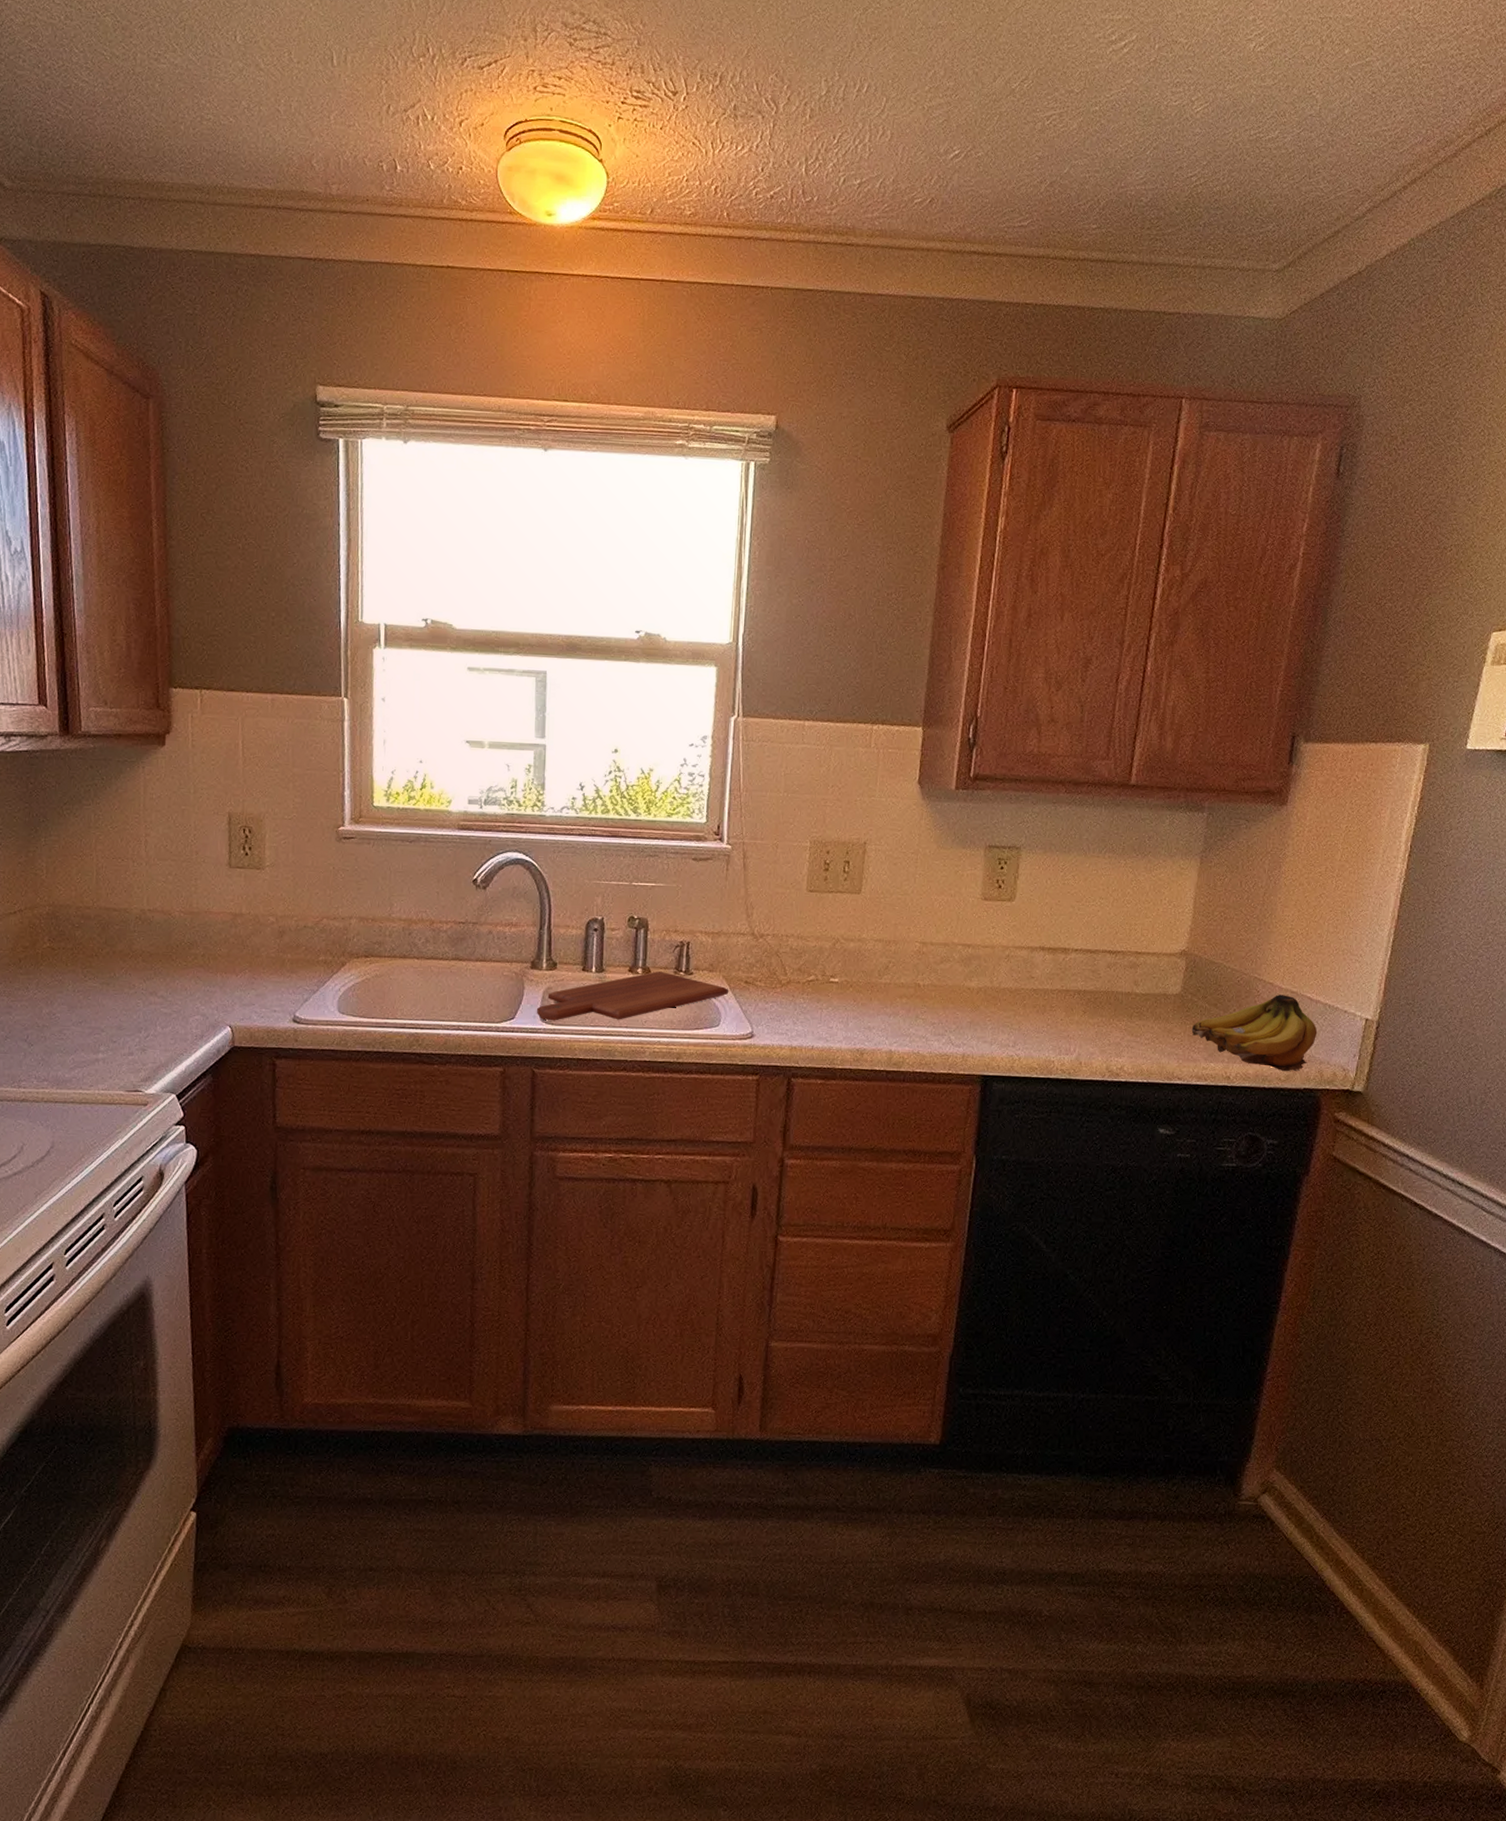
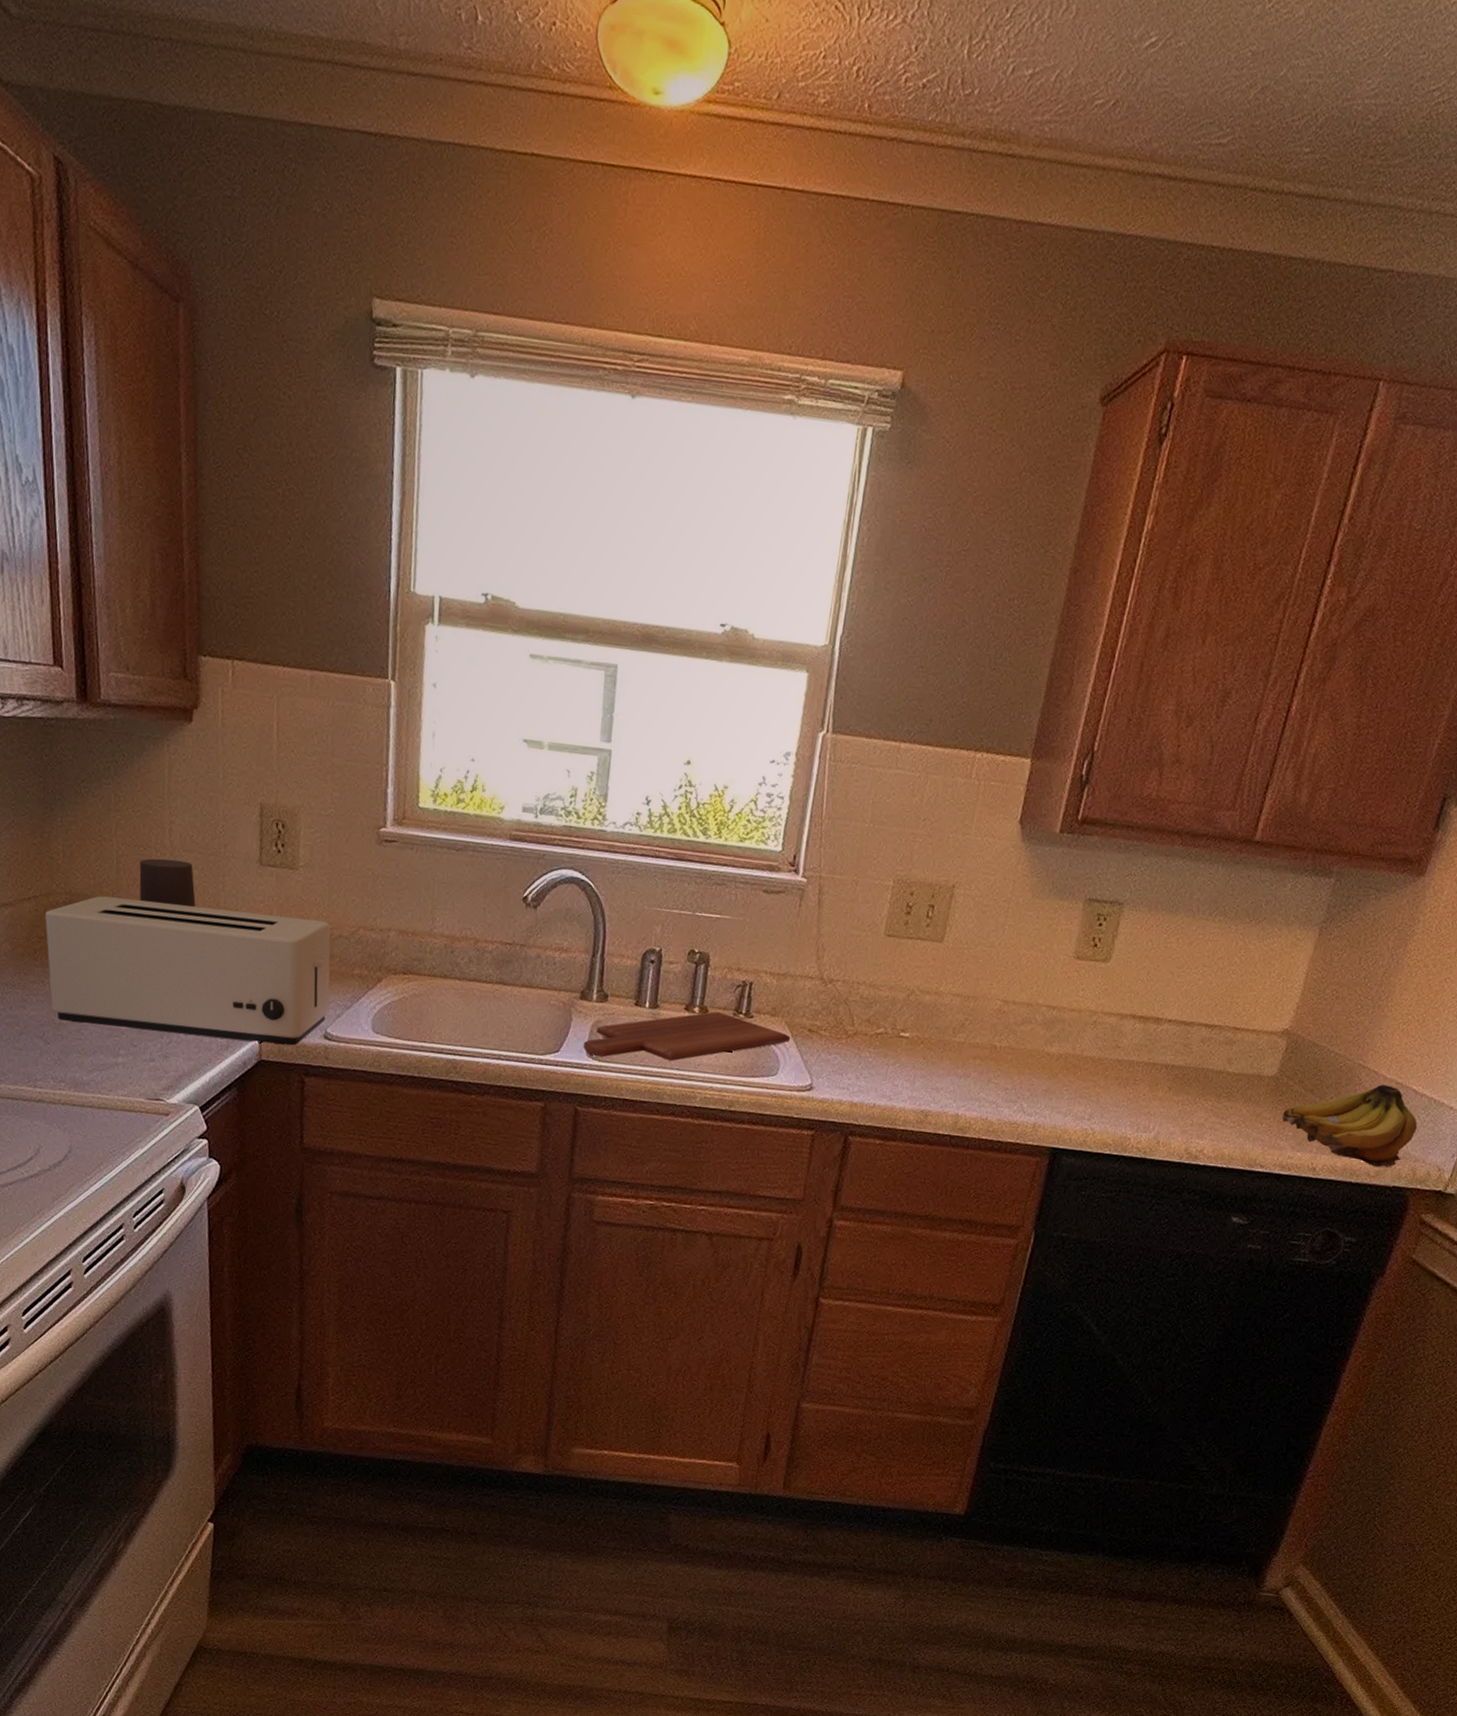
toaster: none [29,905,298,1031] -> present [45,895,331,1046]
canister: none [117,868,170,910] -> present [139,858,196,908]

